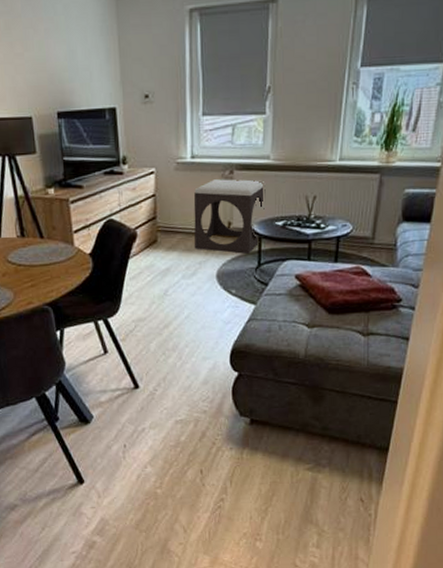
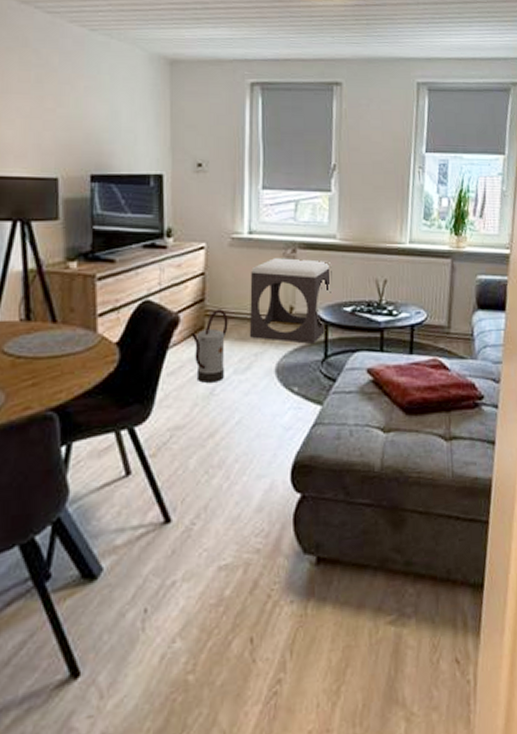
watering can: none [147,225,177,286] -> present [192,309,228,383]

